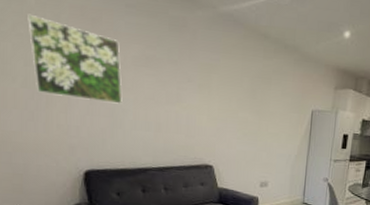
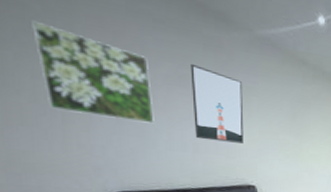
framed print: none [156,44,205,122] -> present [190,63,244,144]

